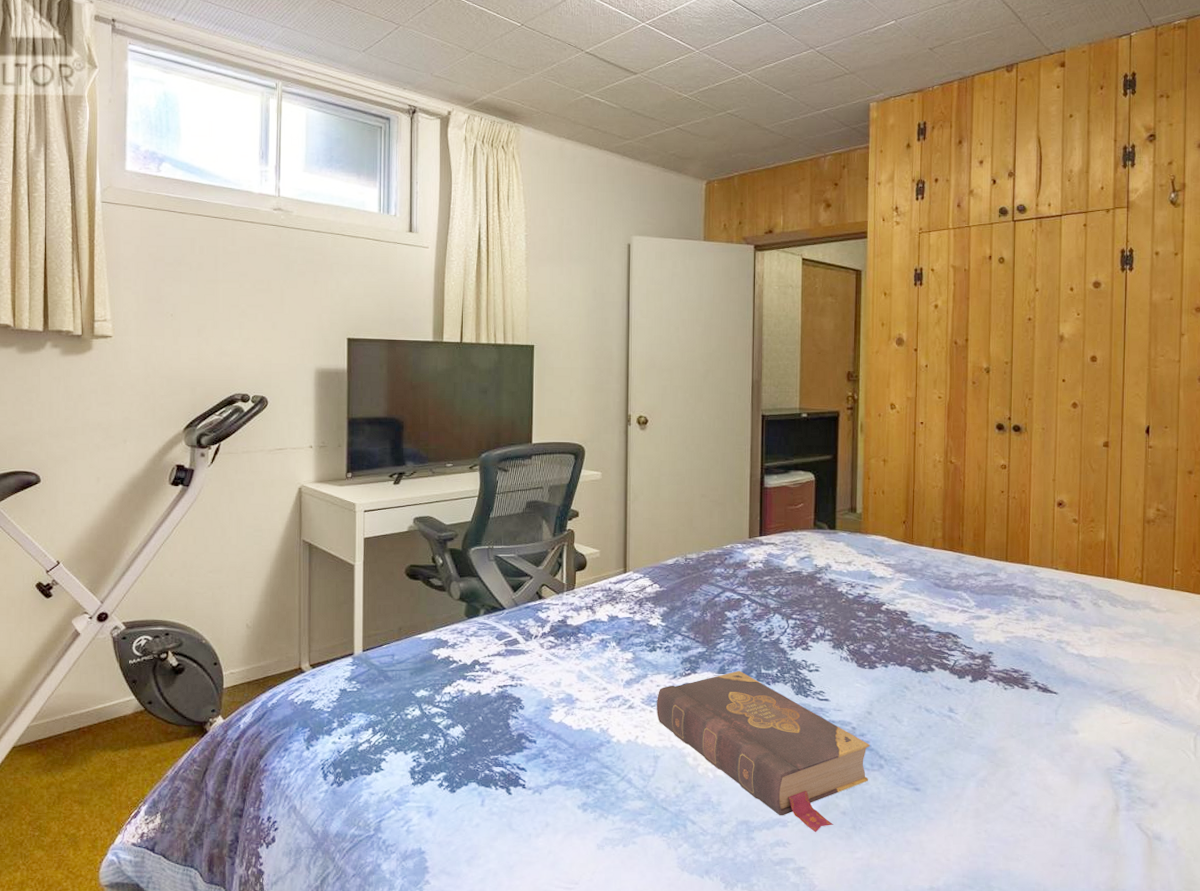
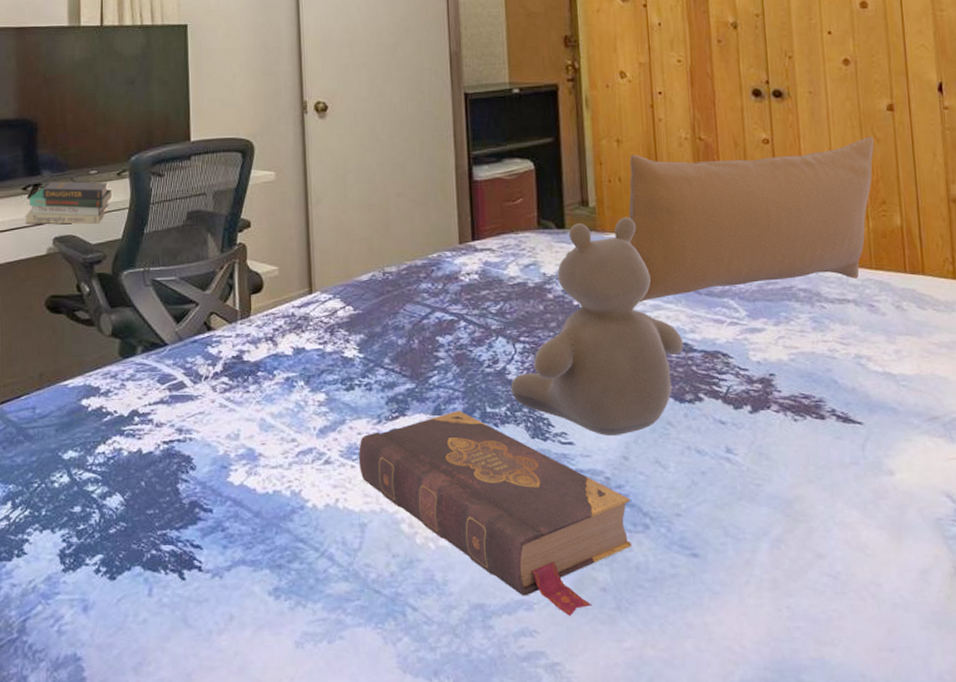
books: none [391,471,465,509] -> present [26,181,113,225]
teddy bear: none [782,522,923,696] -> present [510,217,684,437]
pillow: none [887,467,1090,592] -> present [629,137,874,303]

